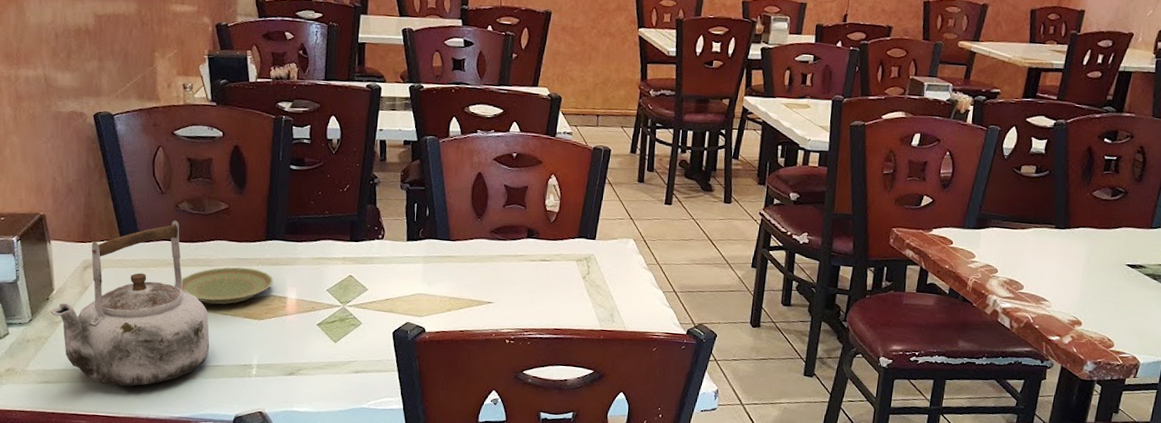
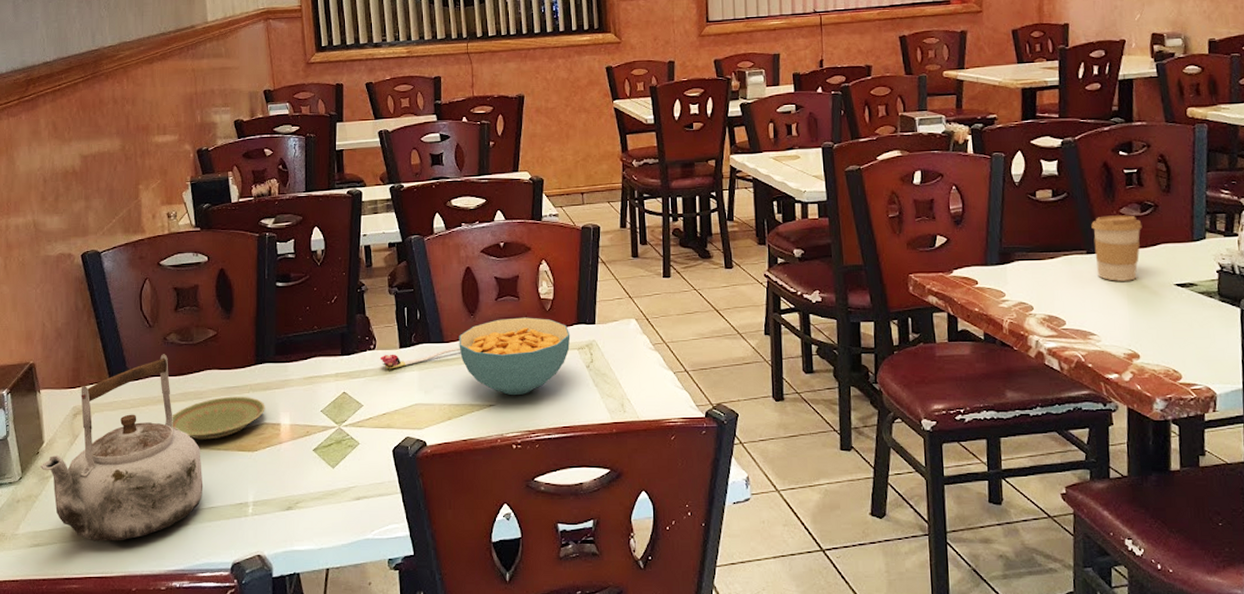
spoon: none [387,245,466,260] -> present [379,348,461,369]
cereal bowl: none [464,224,571,297] -> present [459,317,571,396]
coffee cup: none [1061,196,1110,257] -> present [1091,215,1142,281]

